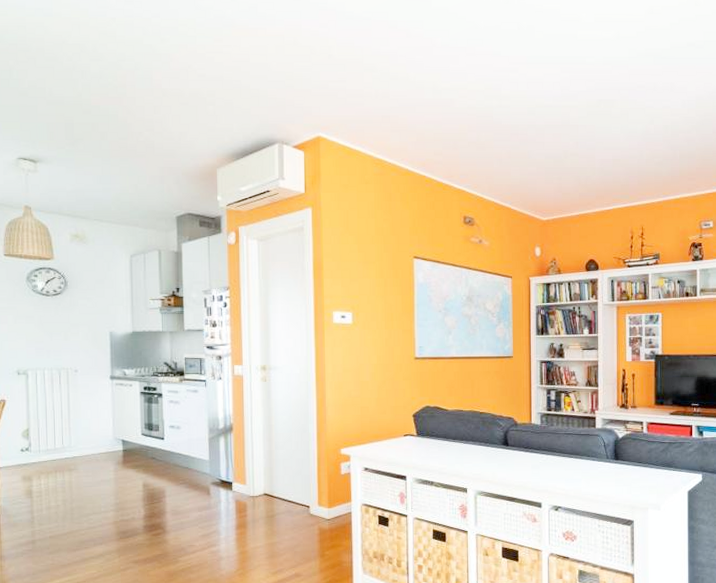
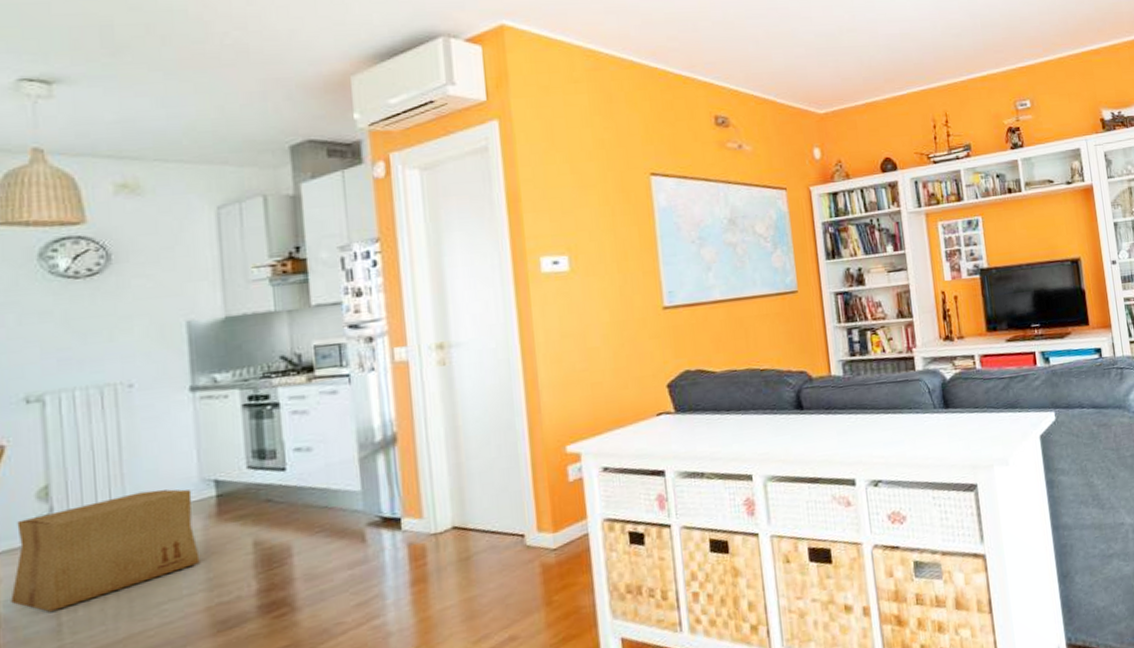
cardboard box: none [7,441,112,509] -> present [10,489,200,612]

